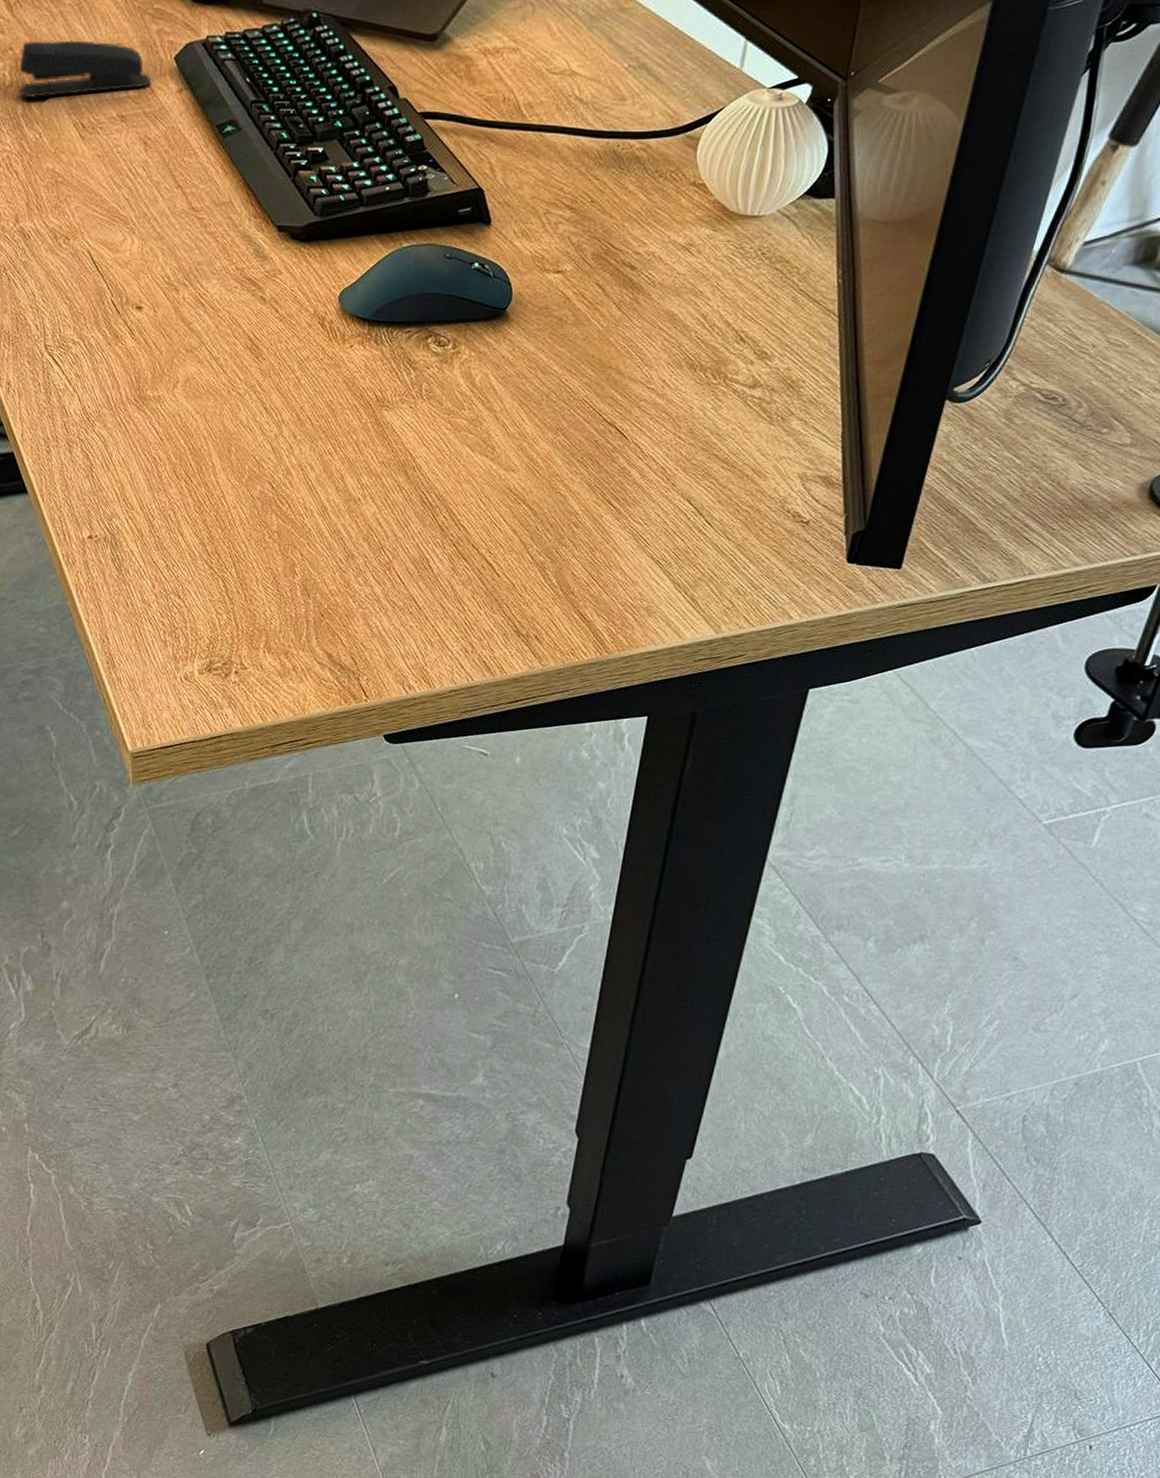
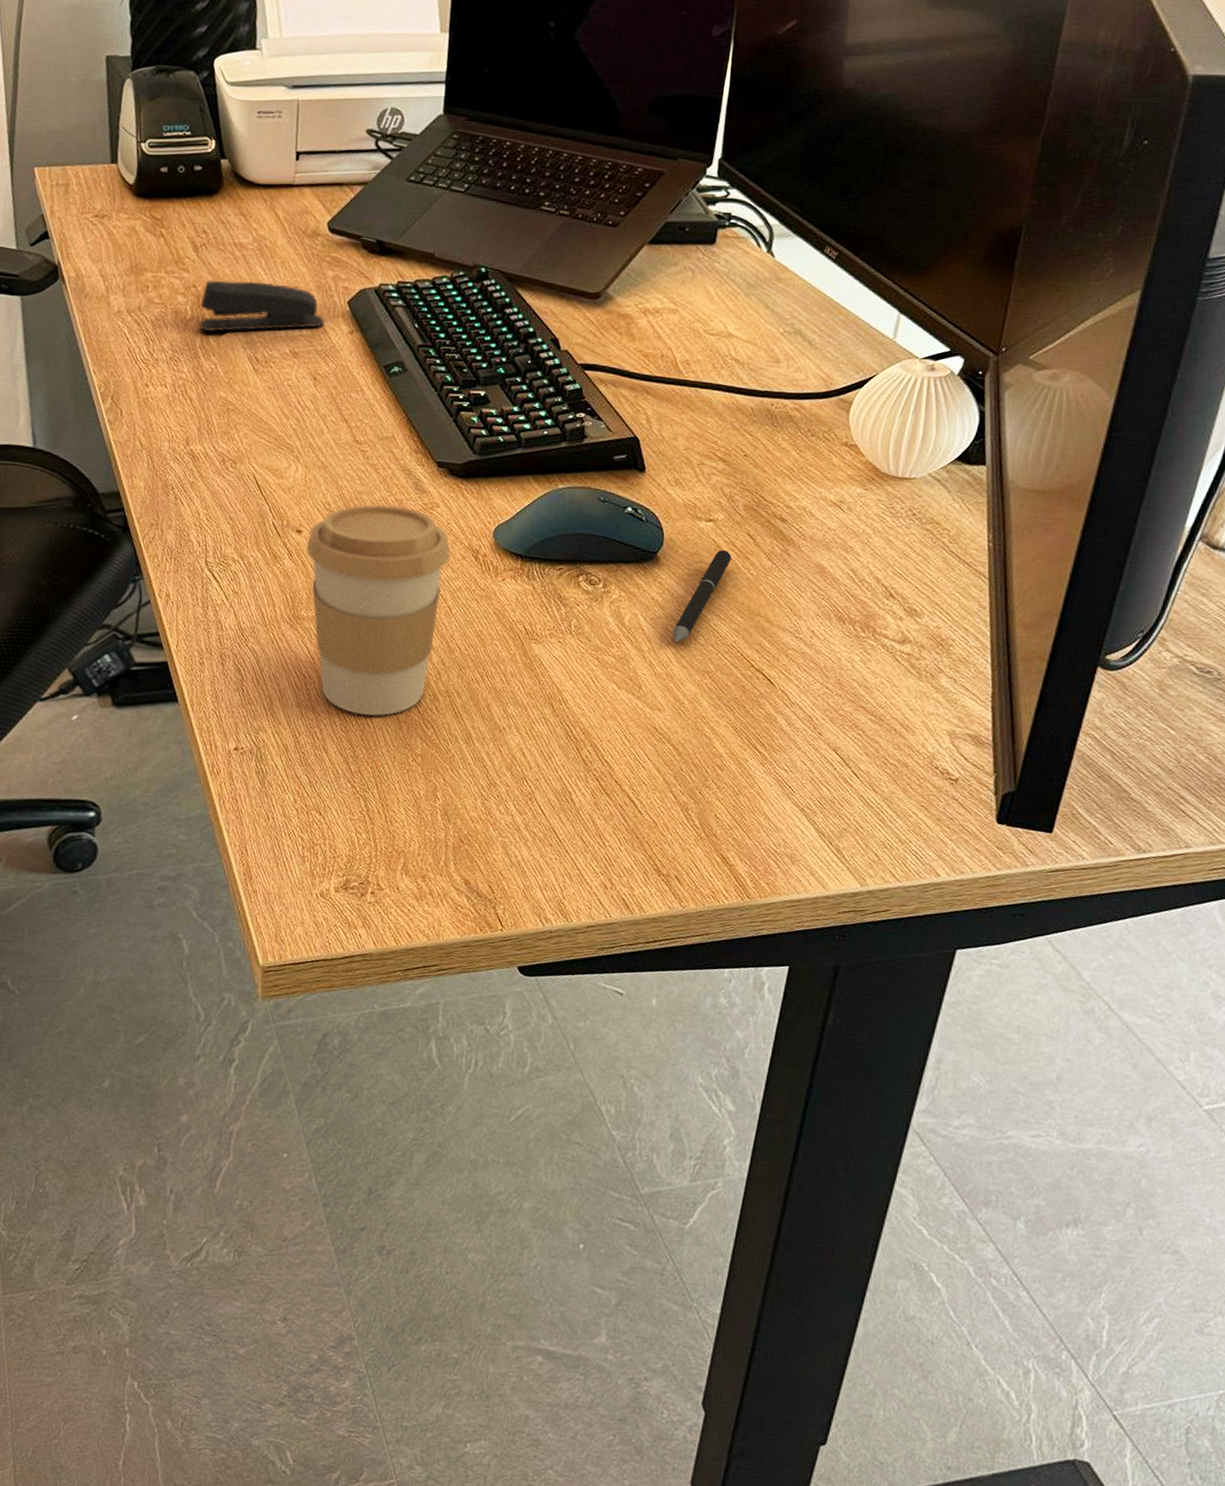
coffee cup: none [147,275,297,495] -> present [306,505,451,716]
pen: none [524,302,582,402] -> present [673,550,732,644]

